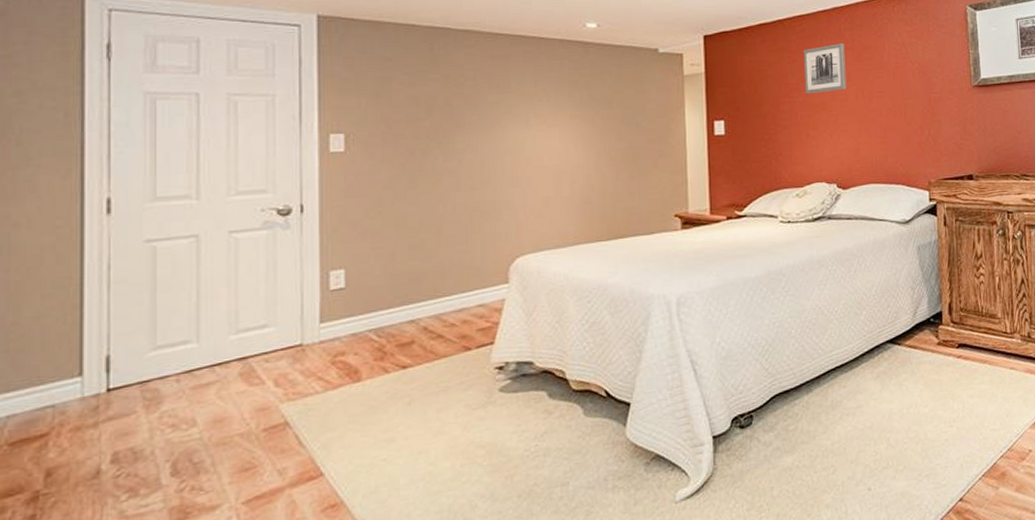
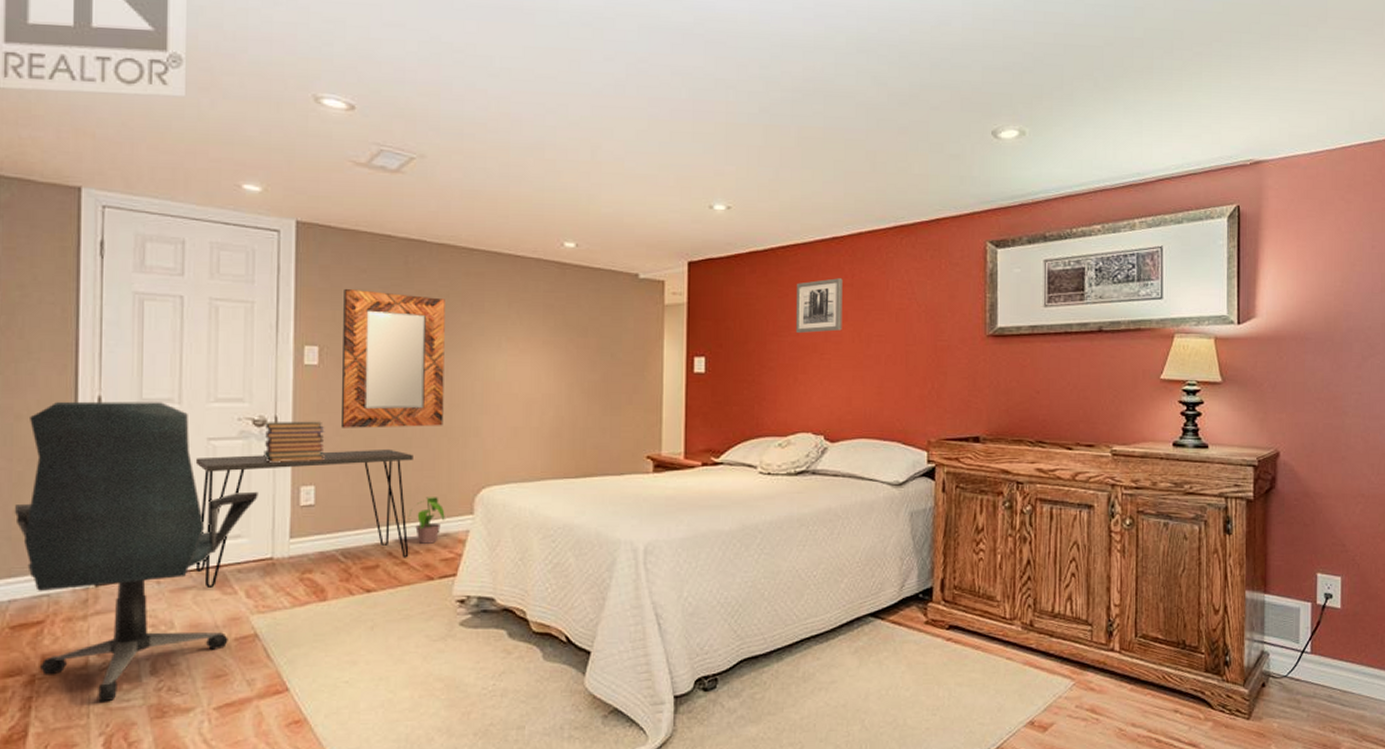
office chair: none [12,199,285,511] -> present [14,401,258,702]
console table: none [216,227,446,382] -> present [195,448,413,589]
book stack: none [289,206,354,250] -> present [264,421,325,462]
home mirror: none [369,76,475,211] -> present [340,288,445,428]
potted plant: none [442,269,480,316] -> present [408,497,445,544]

